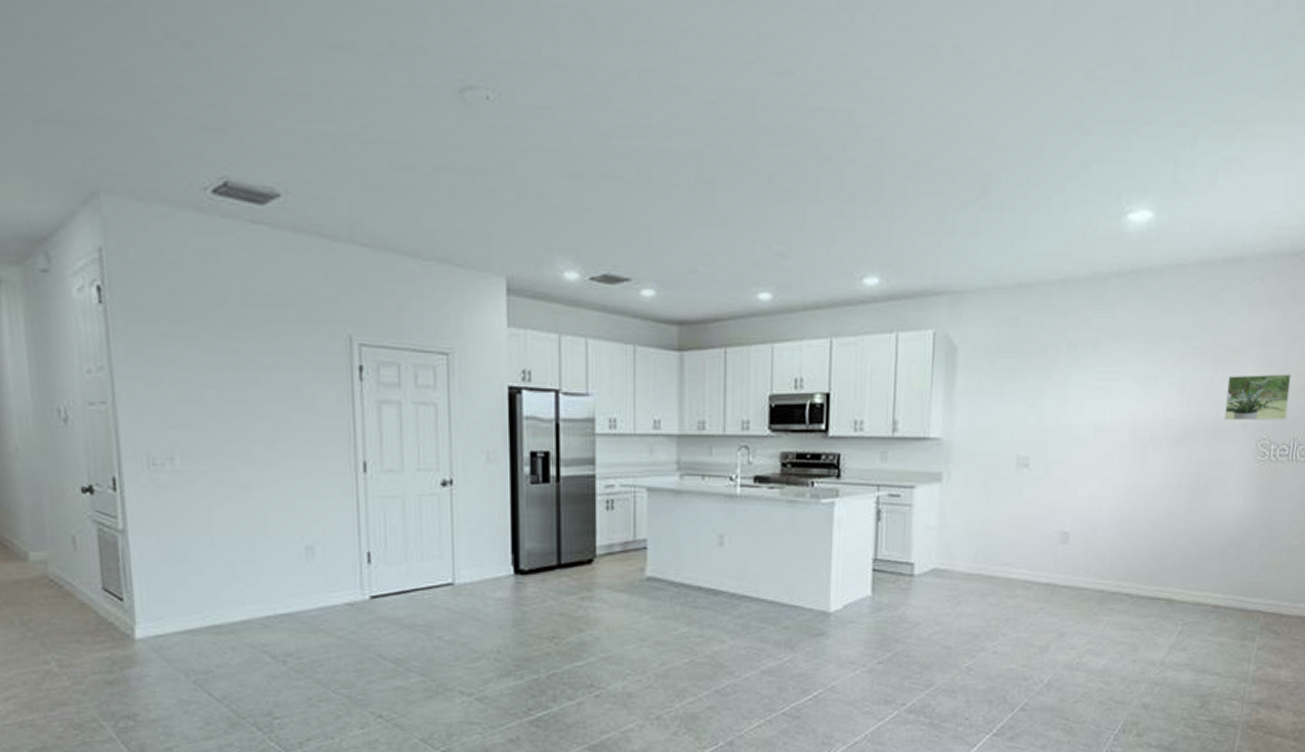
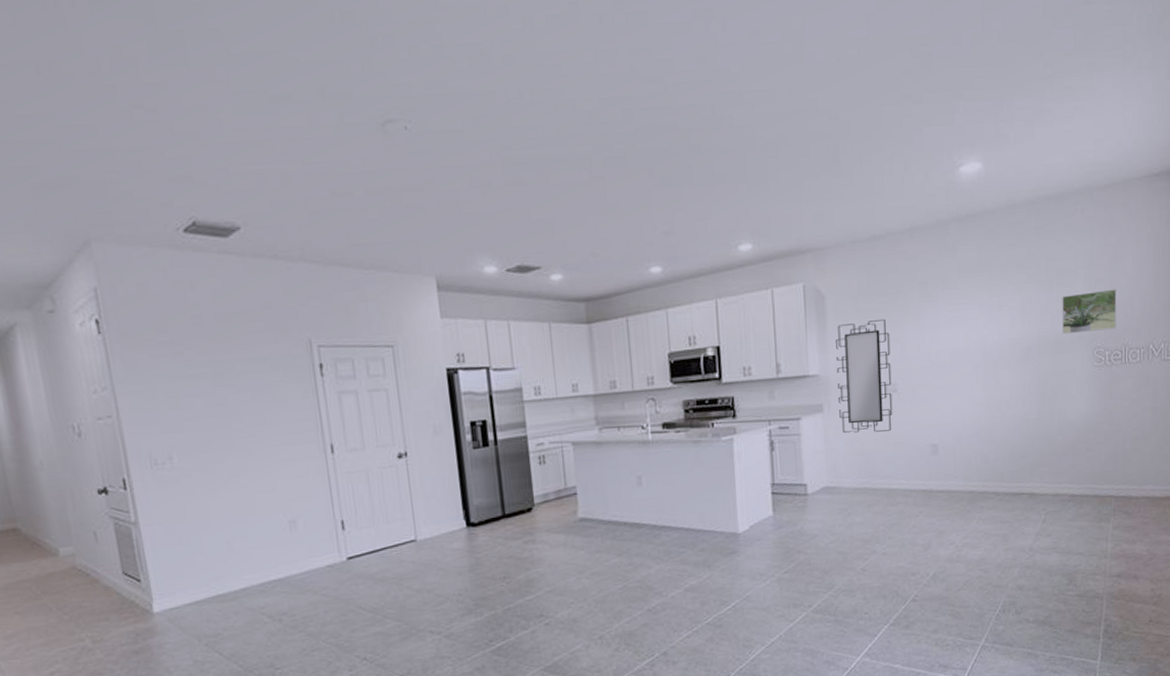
mirror: none [959,380,1027,513] -> present [836,318,893,434]

